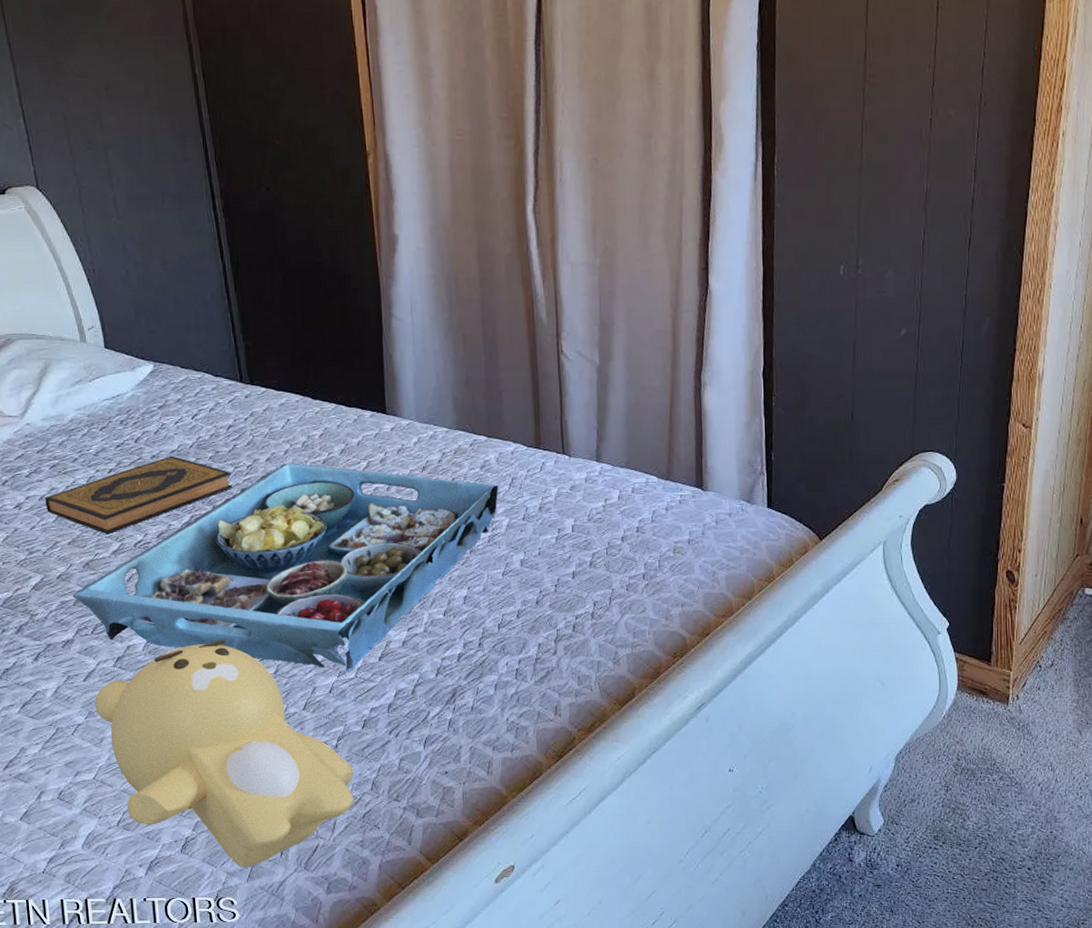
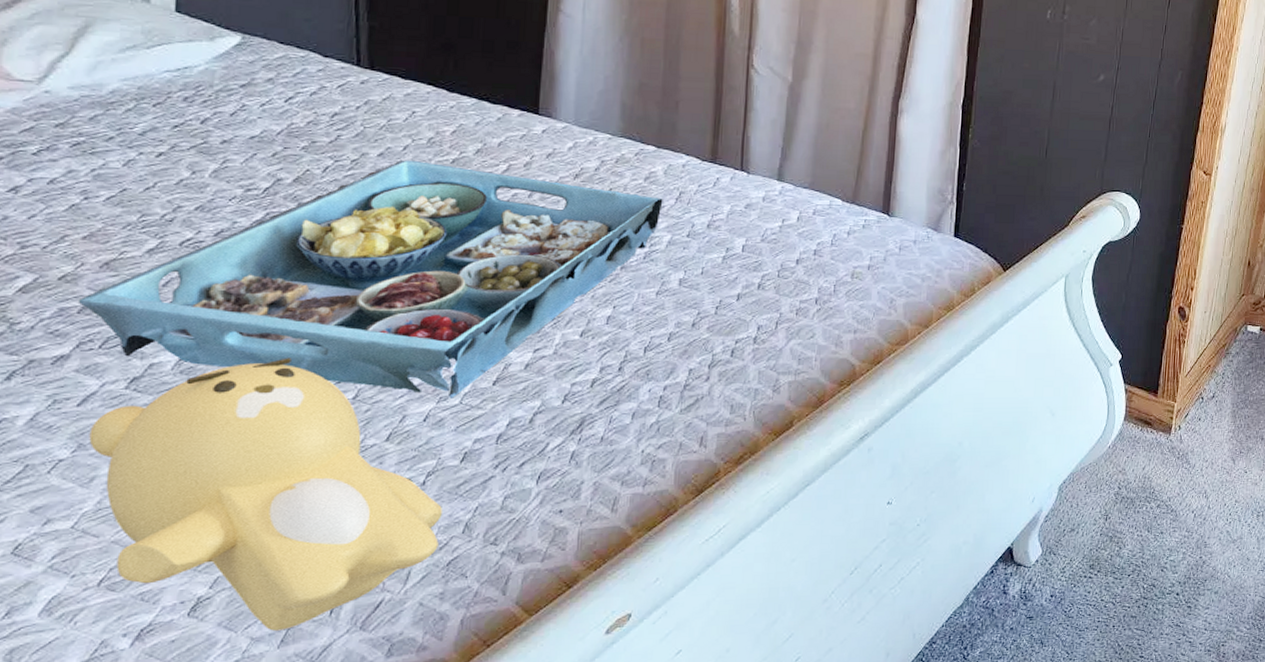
hardback book: present [44,455,232,535] -> none [55,142,329,230]

